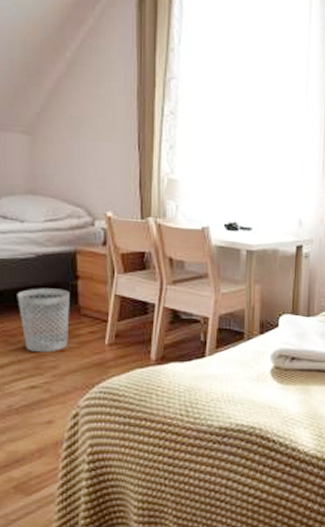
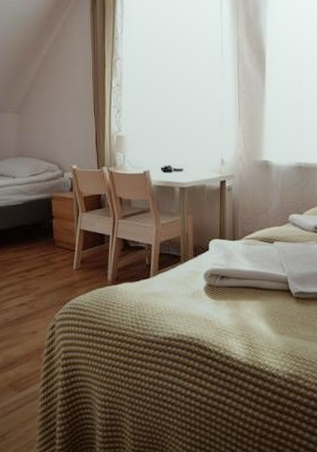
wastebasket: present [17,288,70,353] -> none [10,226,48,277]

